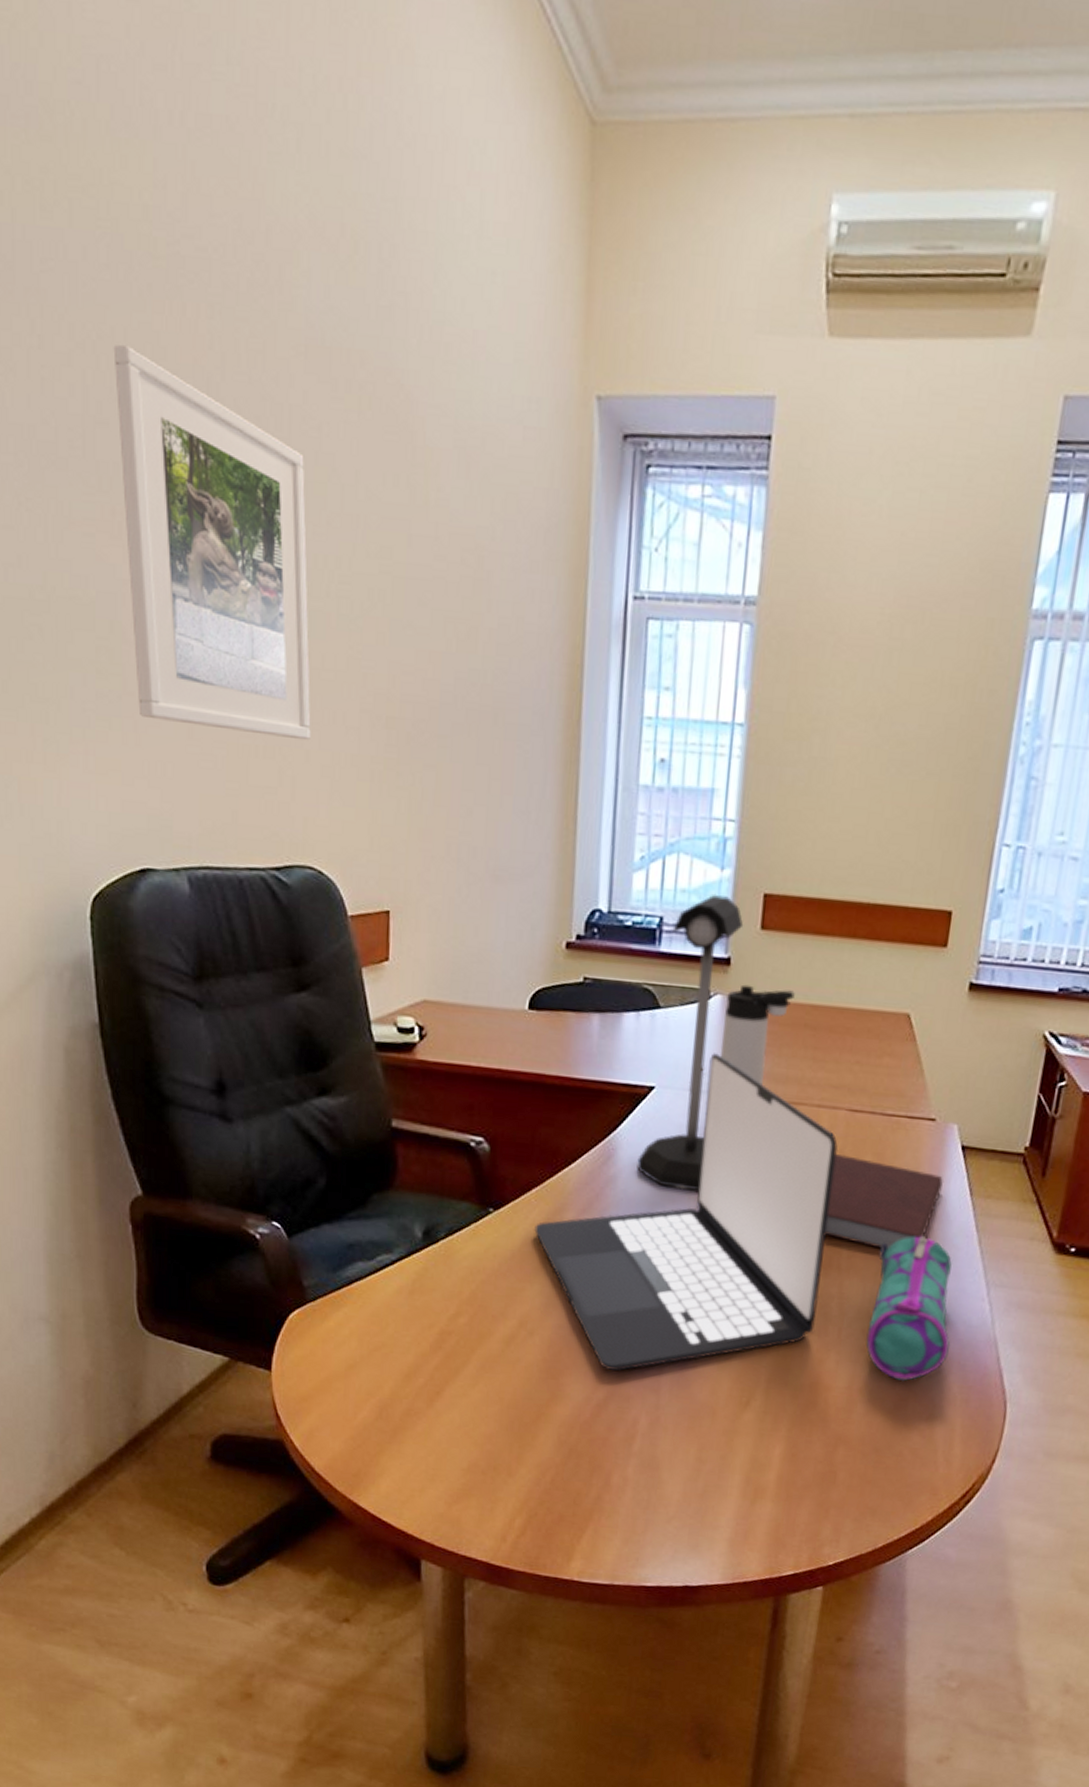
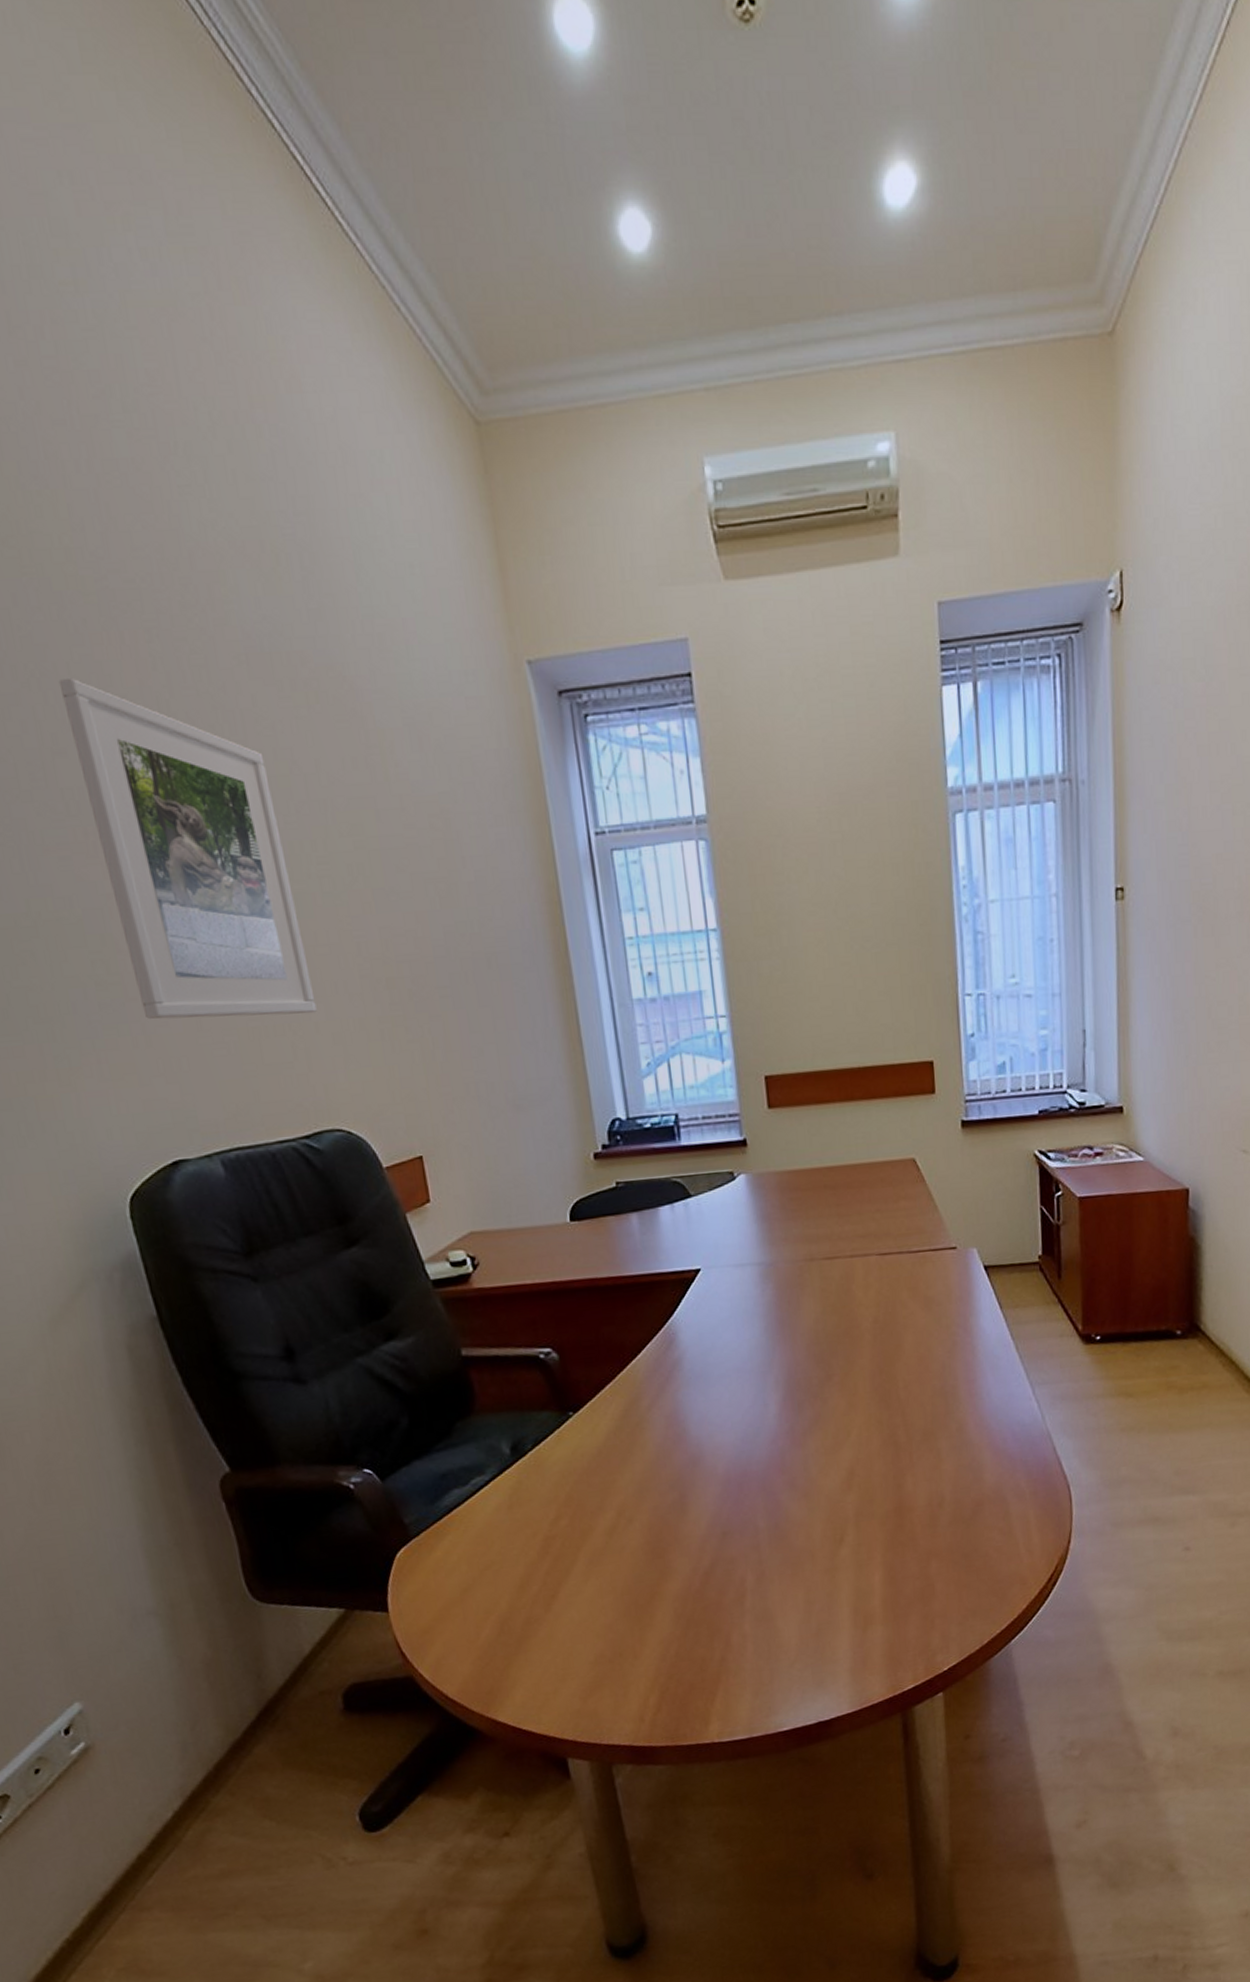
laptop: present [534,1053,839,1371] -> none [614,1227,888,1538]
desk lamp: present [637,894,744,1191] -> none [688,1084,760,1358]
thermos bottle: present [719,984,795,1086] -> none [748,1158,810,1248]
notebook: present [824,1154,943,1249] -> none [874,1295,975,1373]
pencil case: present [866,1236,952,1382] -> none [931,1353,1010,1489]

